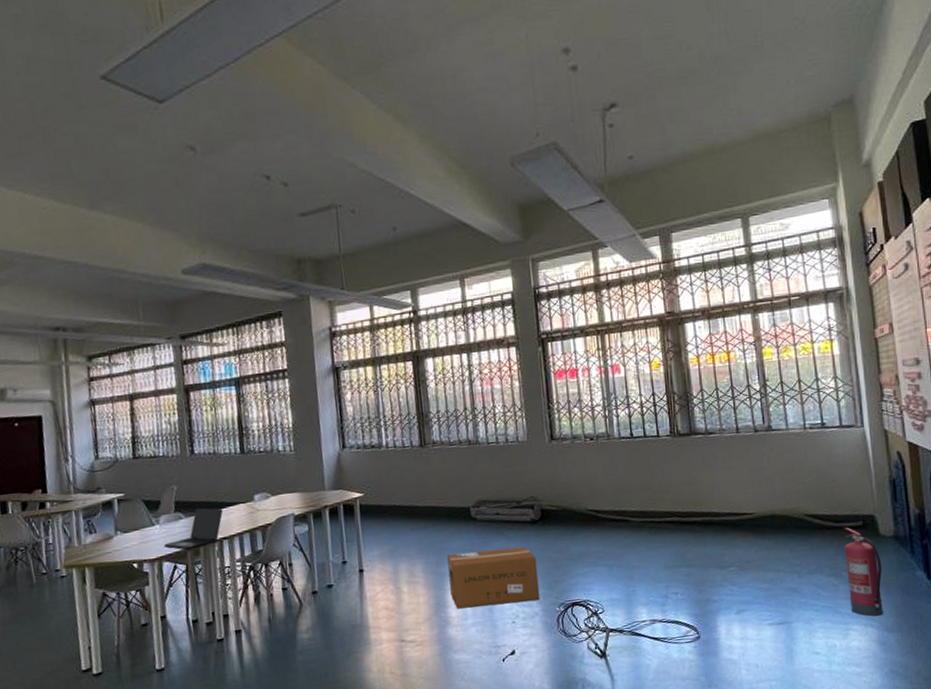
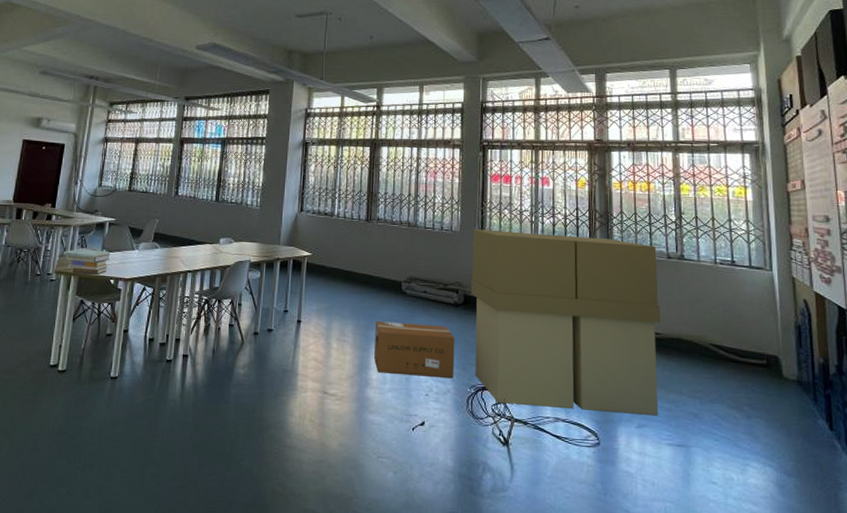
books: none [68,532,127,564] -> present [62,249,111,274]
laptop: present [164,507,223,550] -> none [139,241,192,276]
cardboard boxes: none [541,420,757,616] -> present [471,228,660,416]
fire extinguisher: present [844,527,883,617] -> none [747,363,783,457]

